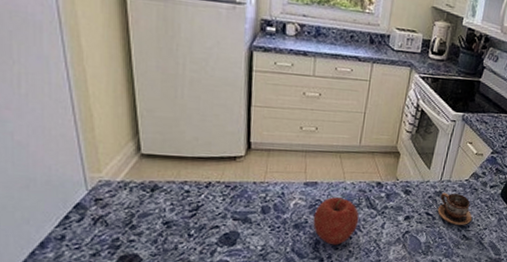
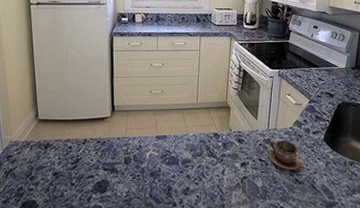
fruit: present [313,197,359,245] -> none [165,148,202,191]

